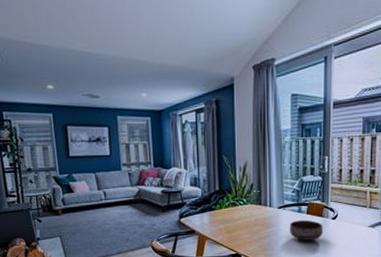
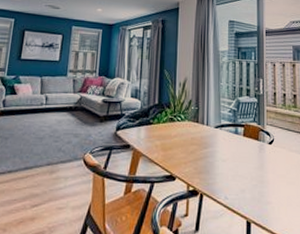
bowl: present [289,220,323,240] -> none [225,142,260,166]

